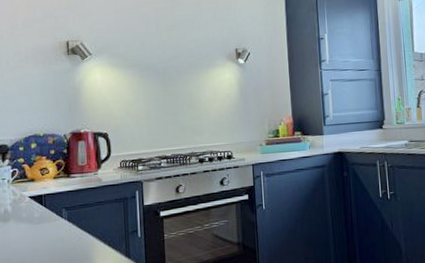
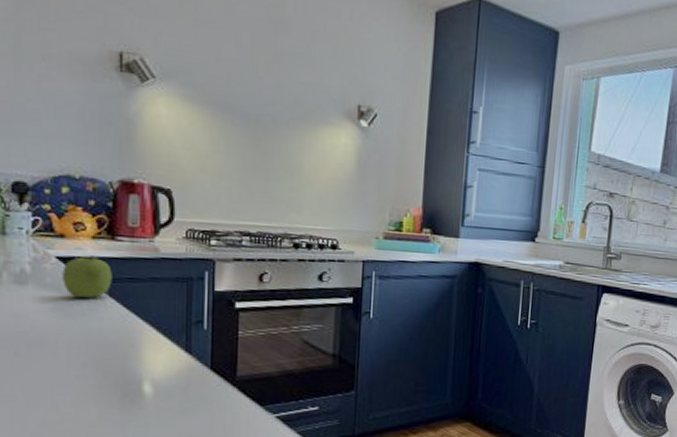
fruit: none [34,192,69,226] -> present [62,256,112,298]

